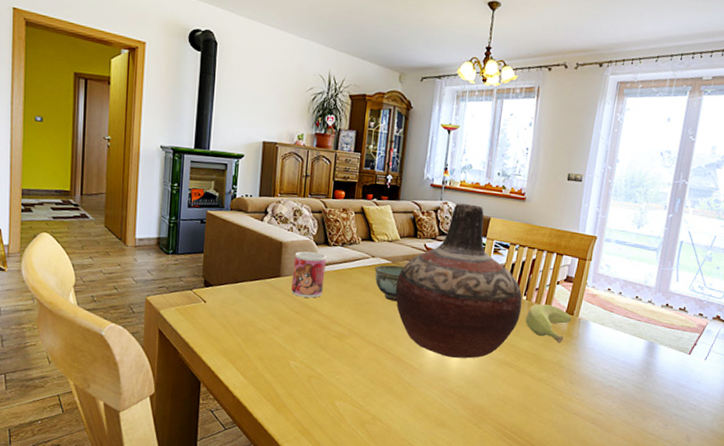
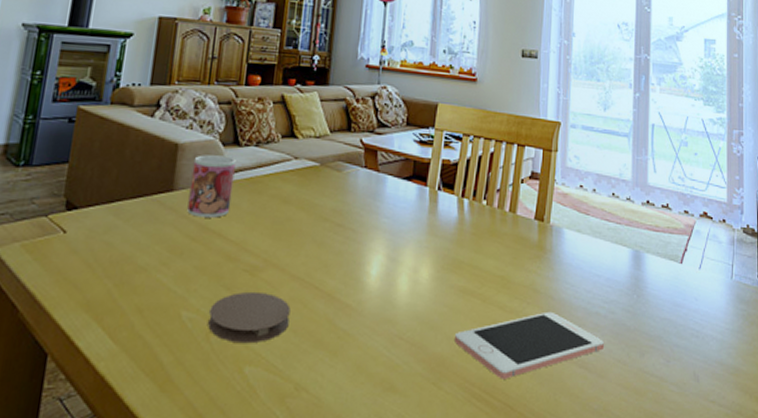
coaster: none [309,351,369,386] -> present [208,291,291,344]
bowl: present [374,265,404,302] -> none [298,168,335,216]
vase: present [395,203,523,359] -> none [324,87,482,290]
cell phone: none [493,382,615,426] -> present [455,311,605,379]
banana: present [525,304,572,343] -> none [487,209,542,260]

